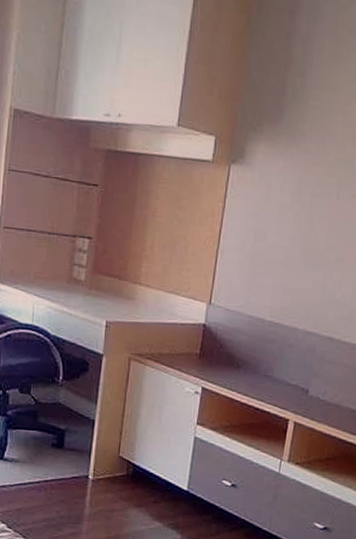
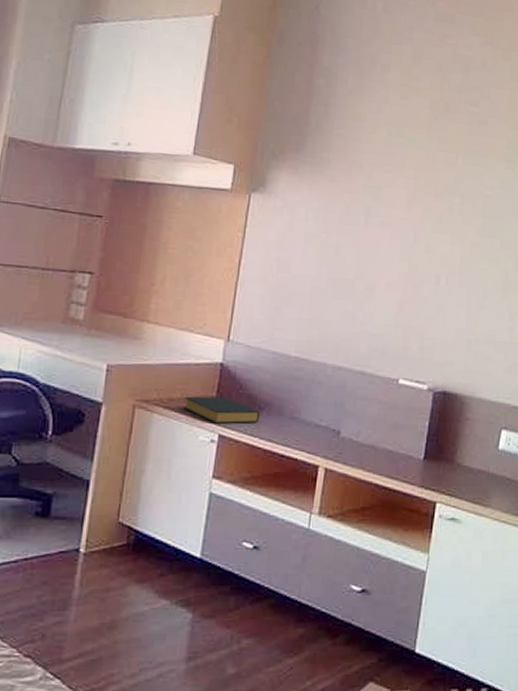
hardback book: none [171,353,238,379] -> present [182,396,260,424]

